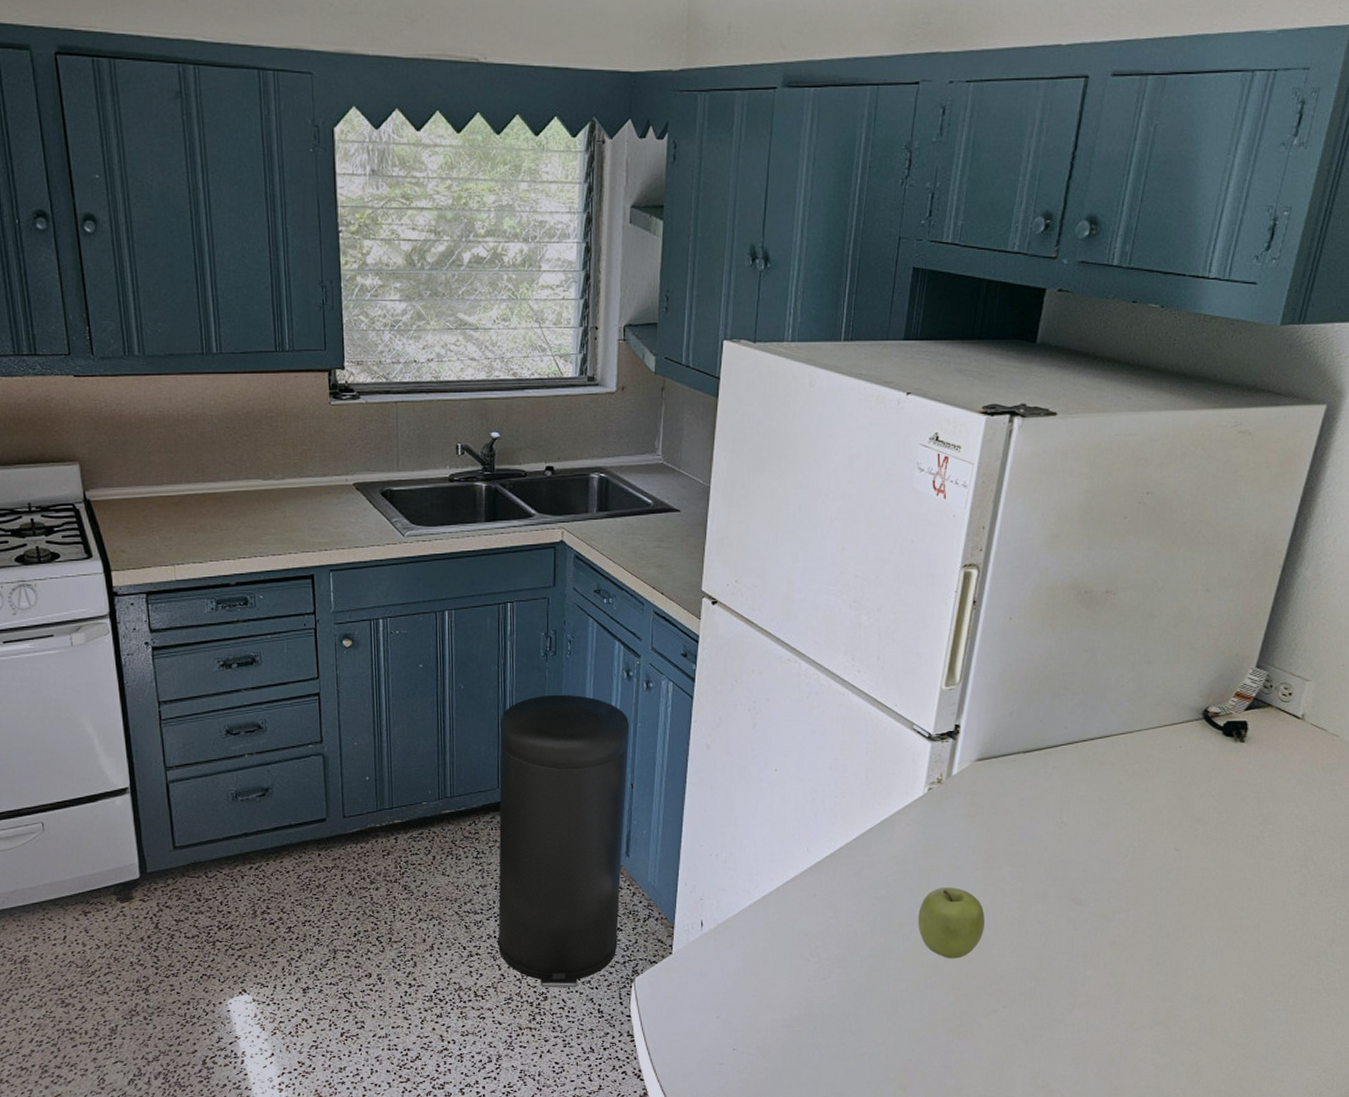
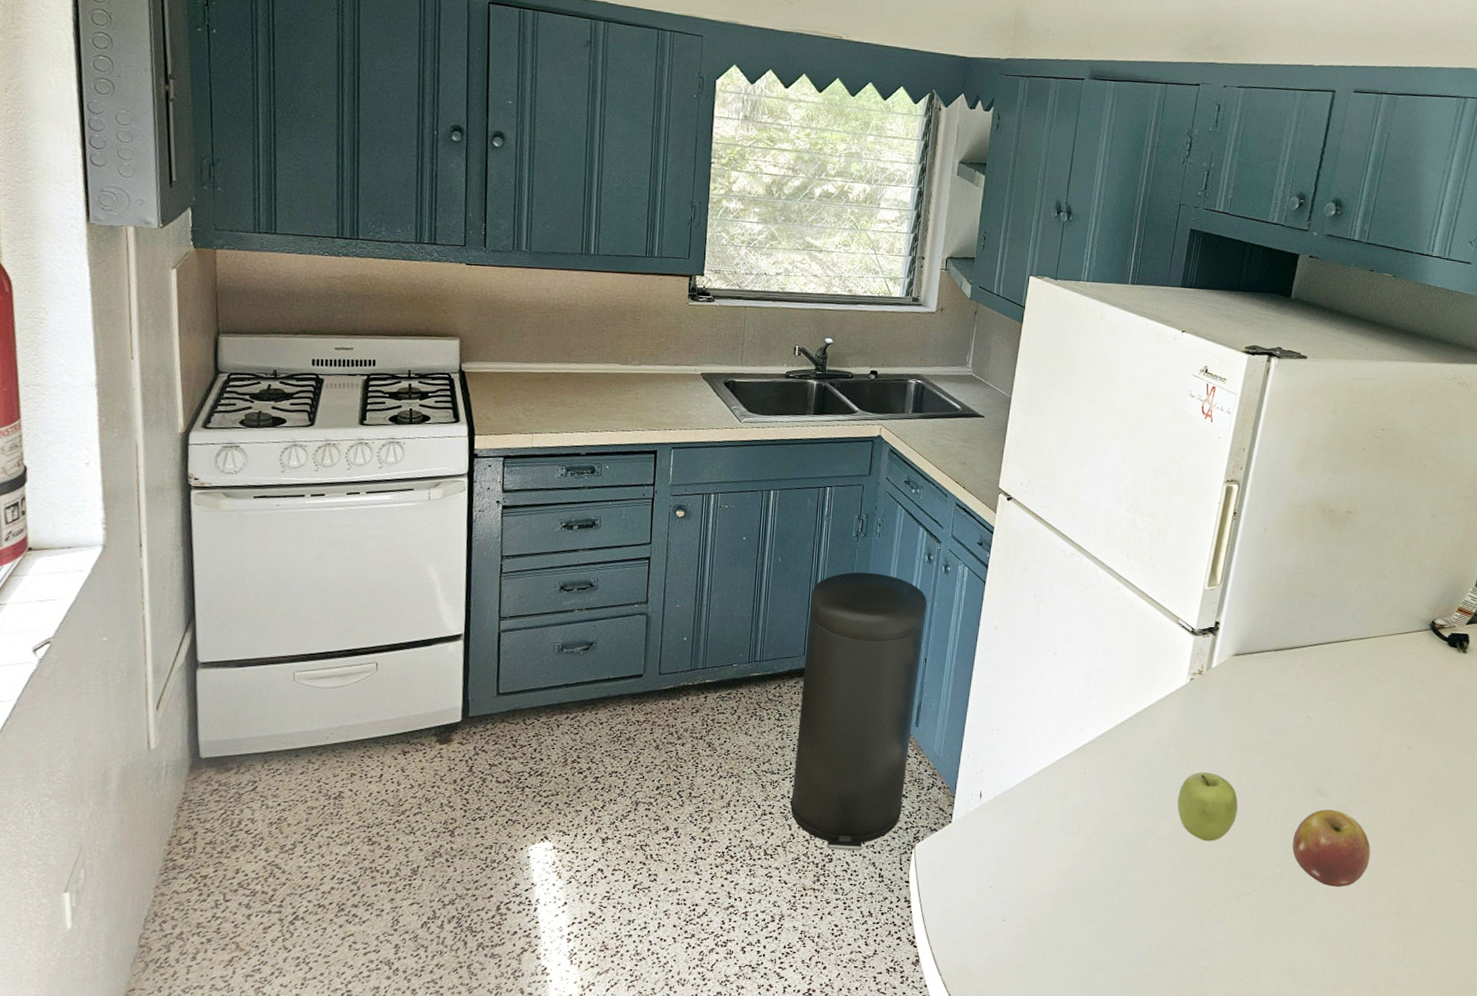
fruit: none [1046,919,1133,999] -> present [1292,810,1370,887]

